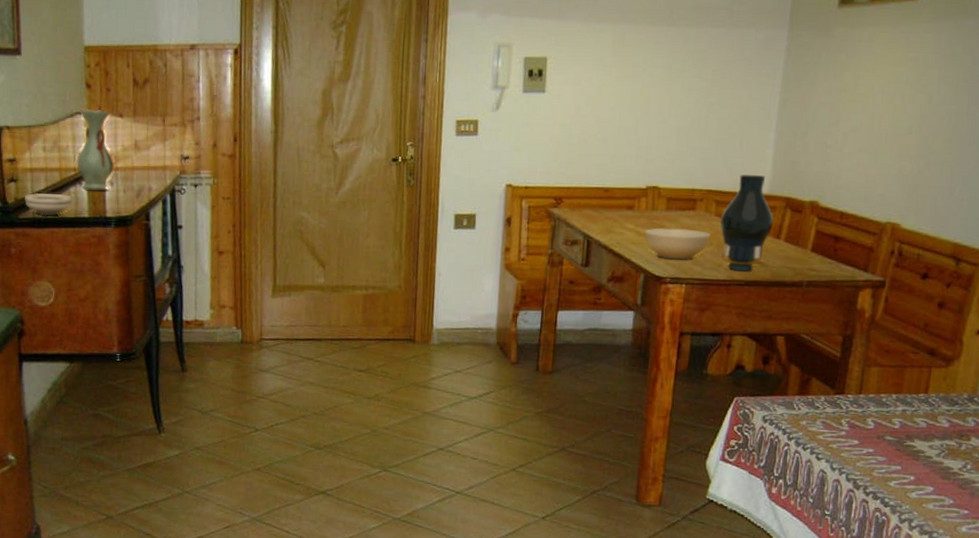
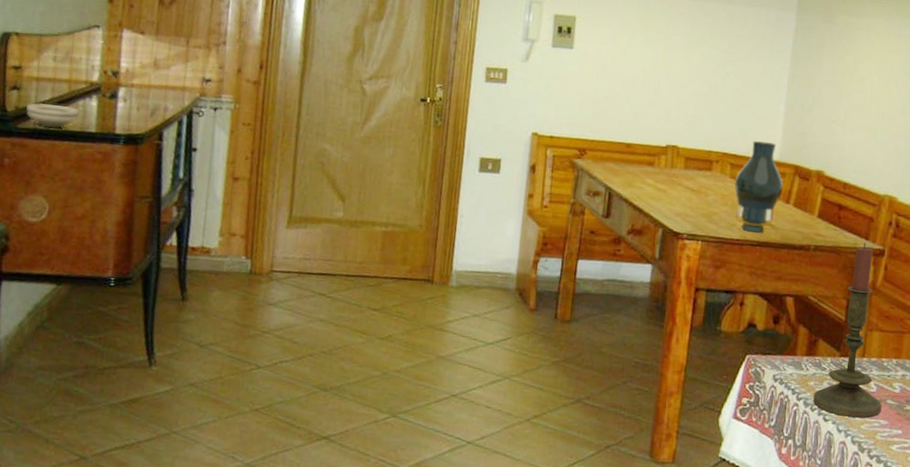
decorative vase: present [76,109,114,192] -> none [88,23,131,107]
bowl: present [644,228,711,259] -> none [663,185,726,217]
candle: none [805,274,880,456] -> present [813,242,882,418]

